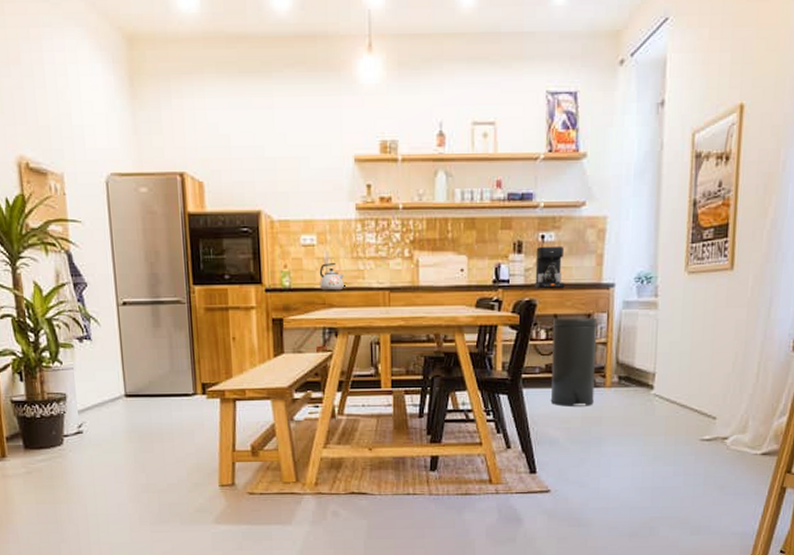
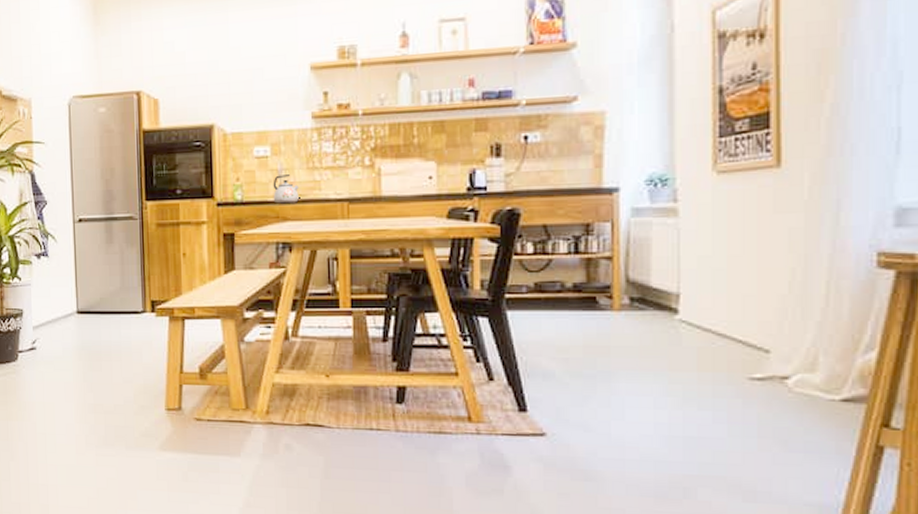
coffee maker: present [534,246,565,288] -> none [517,146,555,195]
pedal bin: present [551,317,598,408] -> none [542,227,599,334]

